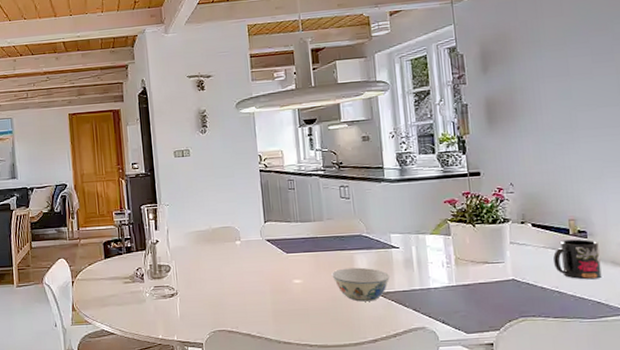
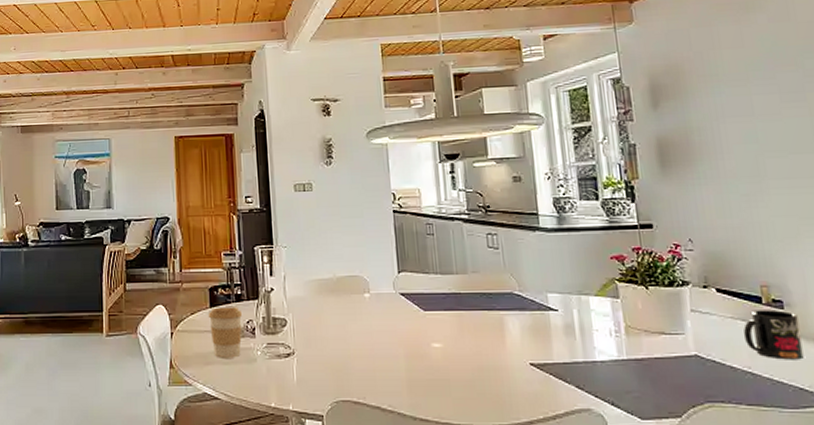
coffee cup: none [103,257,133,301] -> present [208,307,243,358]
bowl: present [331,267,391,302] -> none [477,332,548,374]

